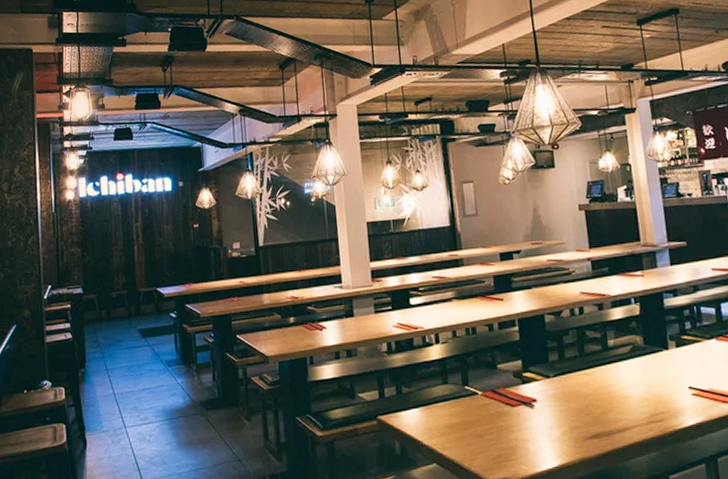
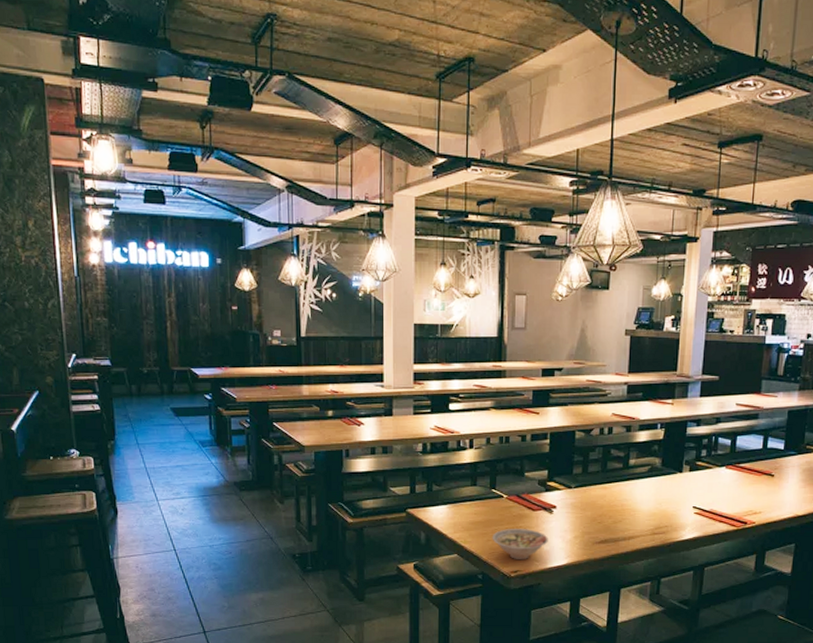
soup bowl: none [471,428,534,466] -> present [492,529,548,560]

